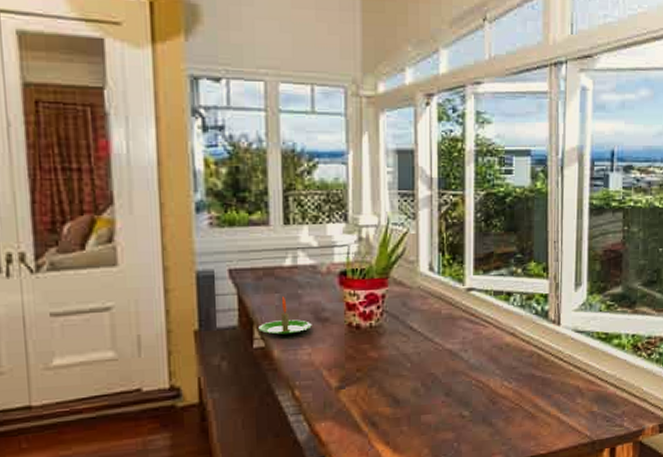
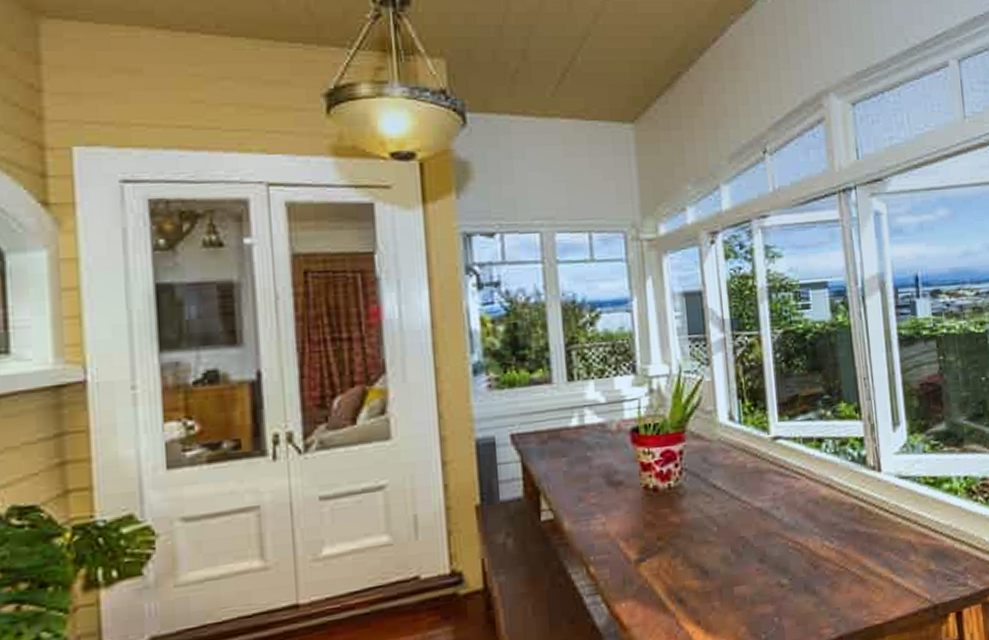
candle: present [258,296,312,335] -> none [545,460,605,505]

